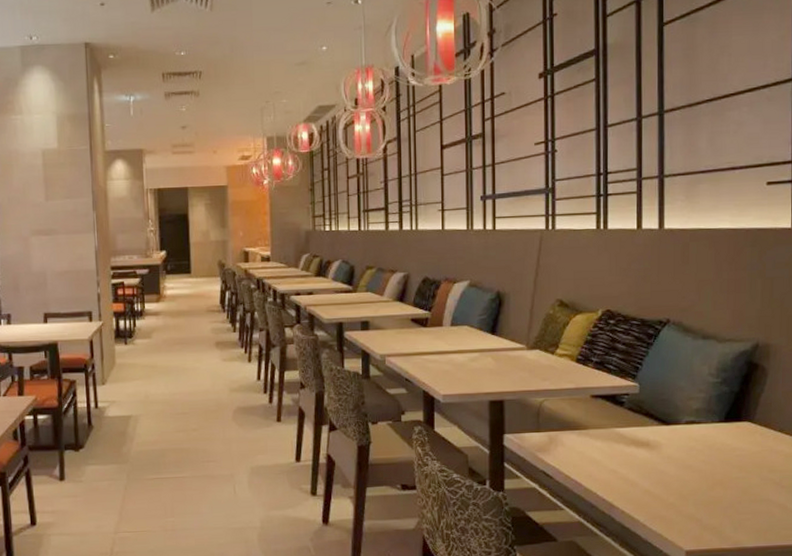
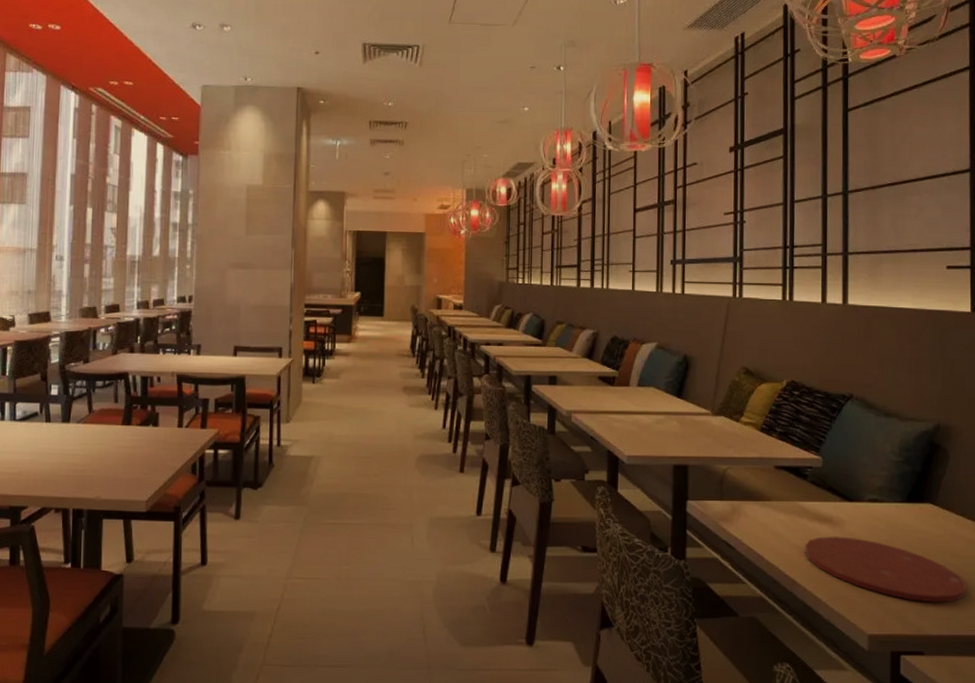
plate: none [622,459,783,517] -> present [805,536,966,603]

